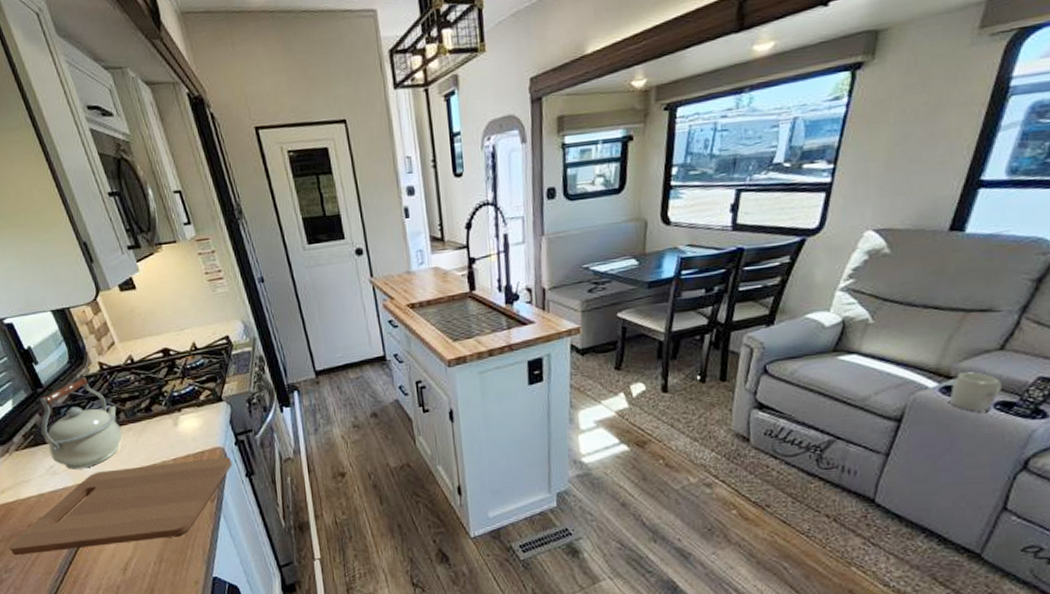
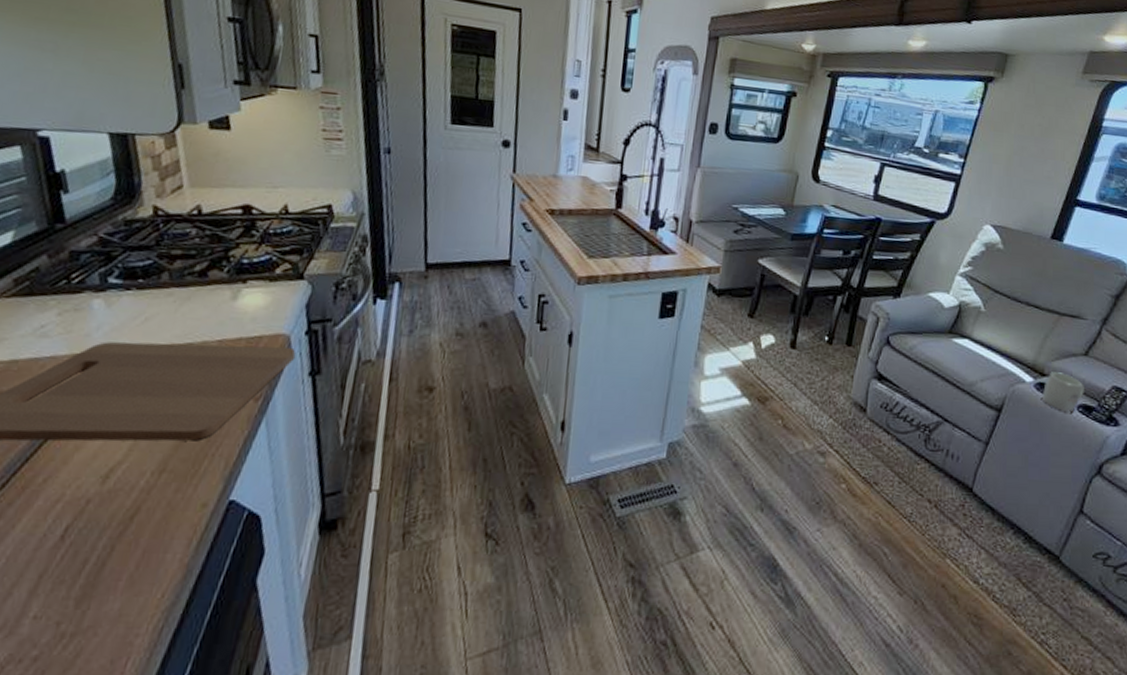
kettle: present [40,377,123,470] -> none [42,220,161,335]

